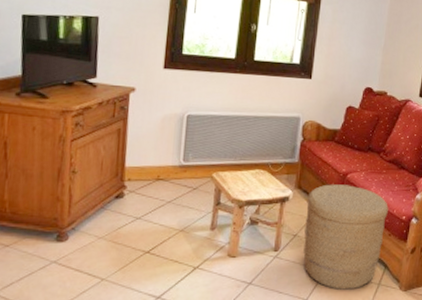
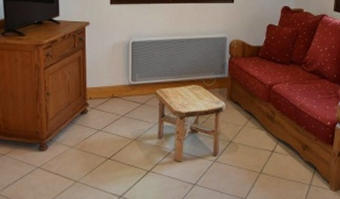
basket: present [303,184,388,290] -> none [238,95,313,190]

